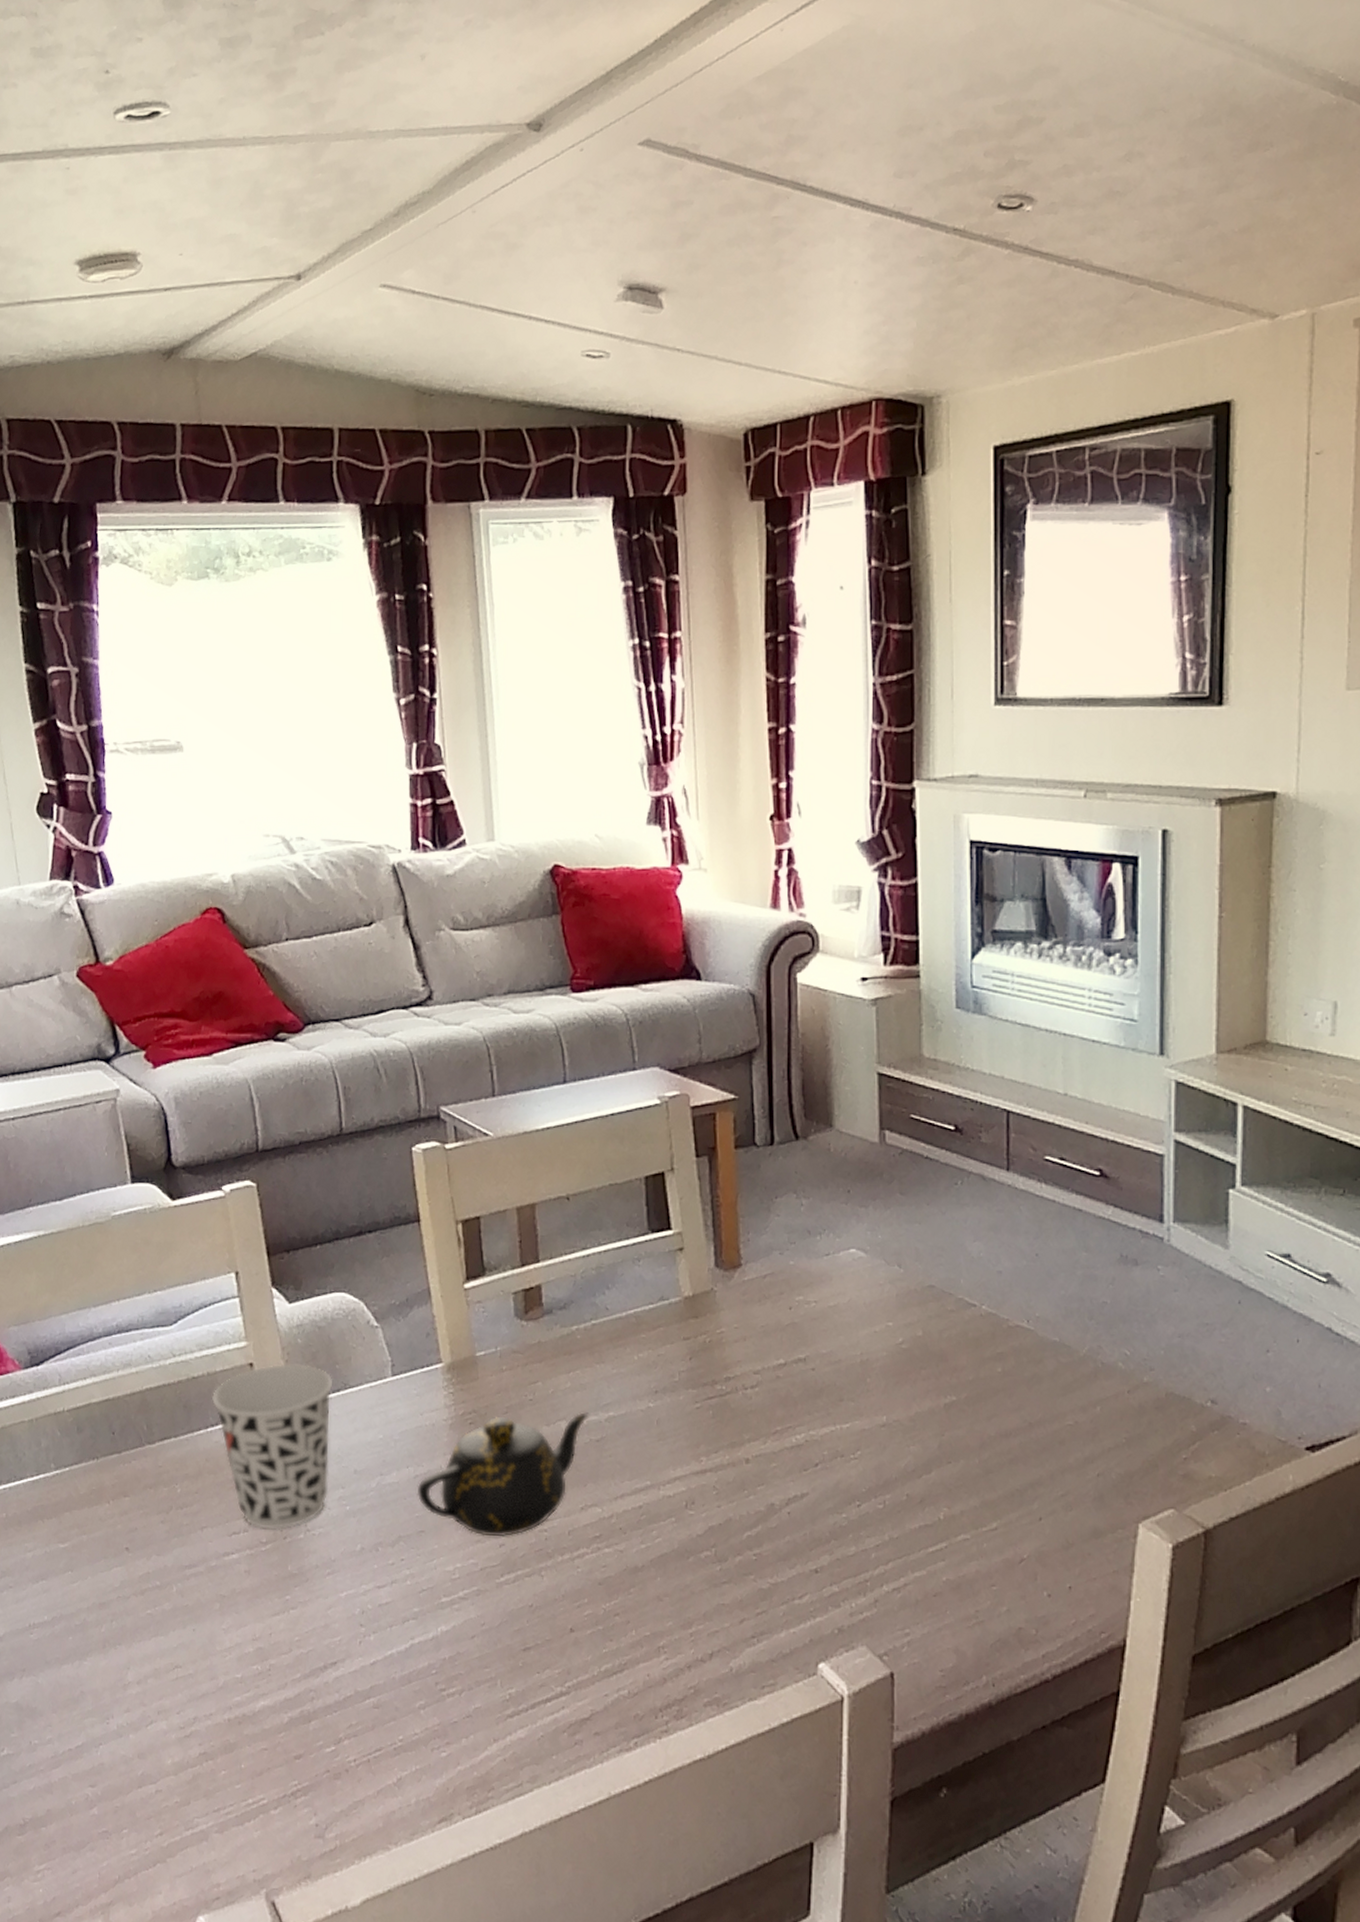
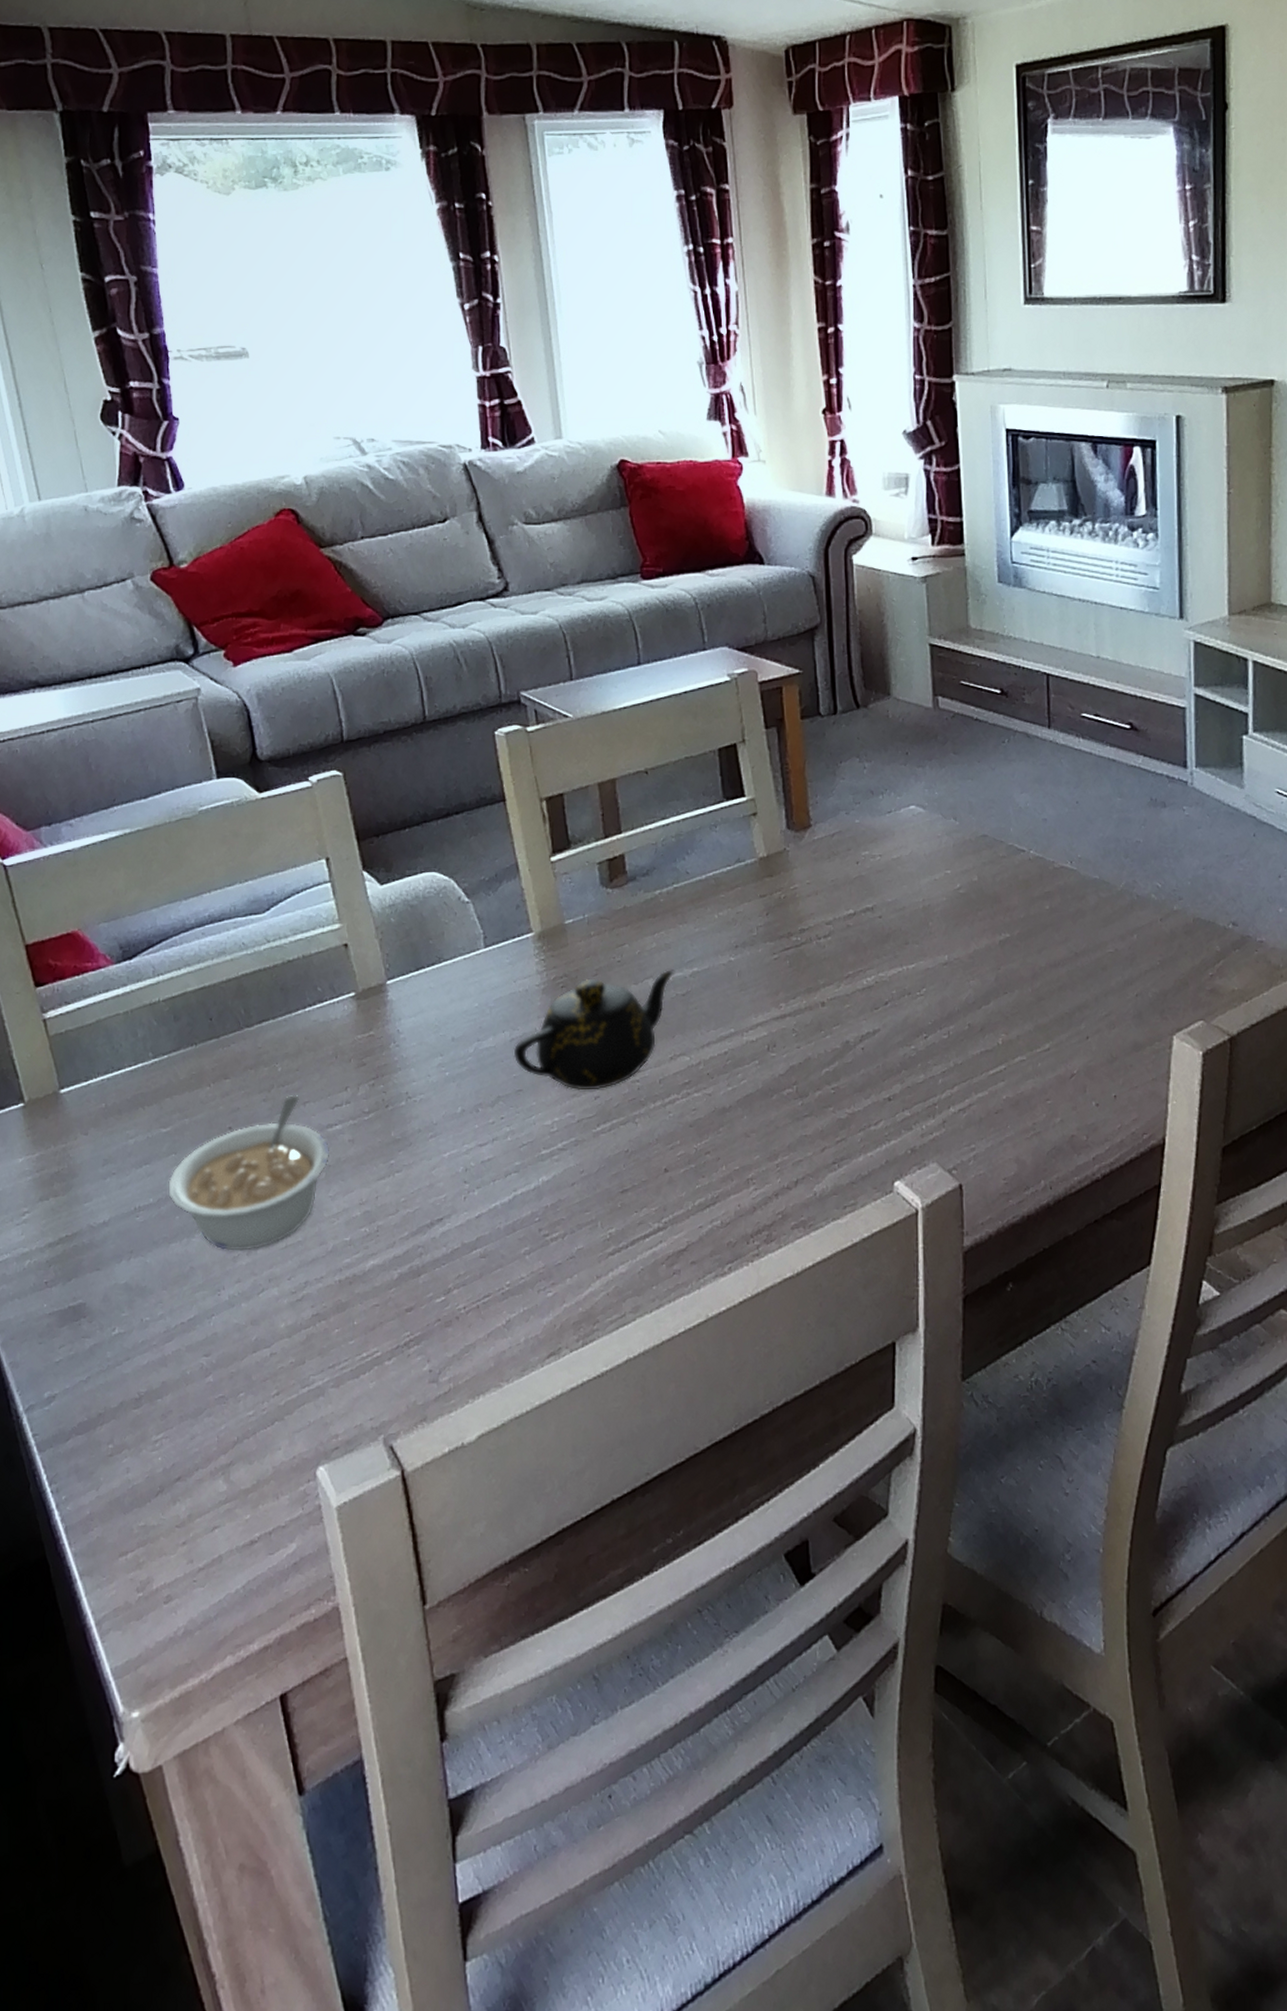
legume: none [63,1517,226,1679] -> present [168,1094,330,1251]
cup: present [212,1363,333,1530] -> none [309,942,428,1100]

